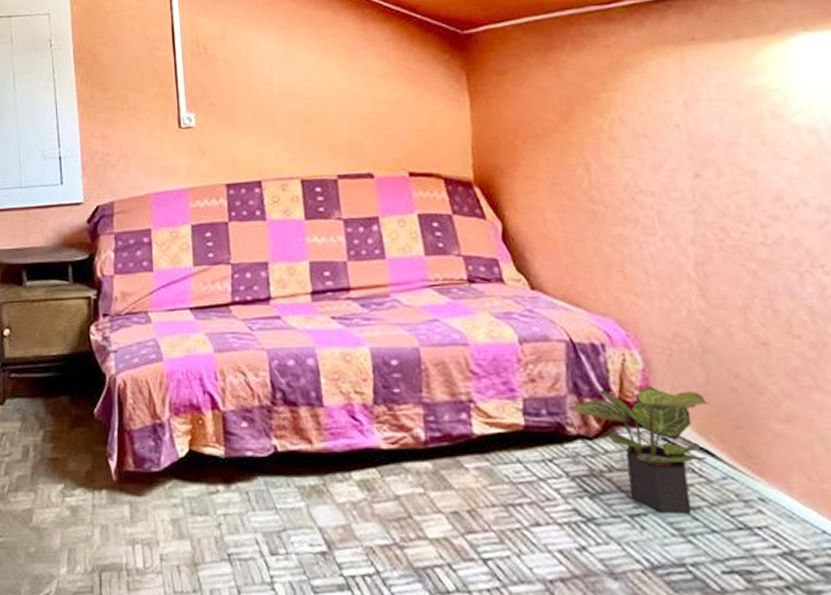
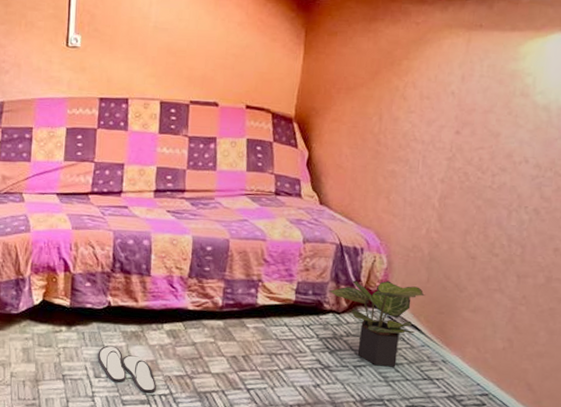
slippers: none [270,507,357,574] -> present [97,345,157,393]

